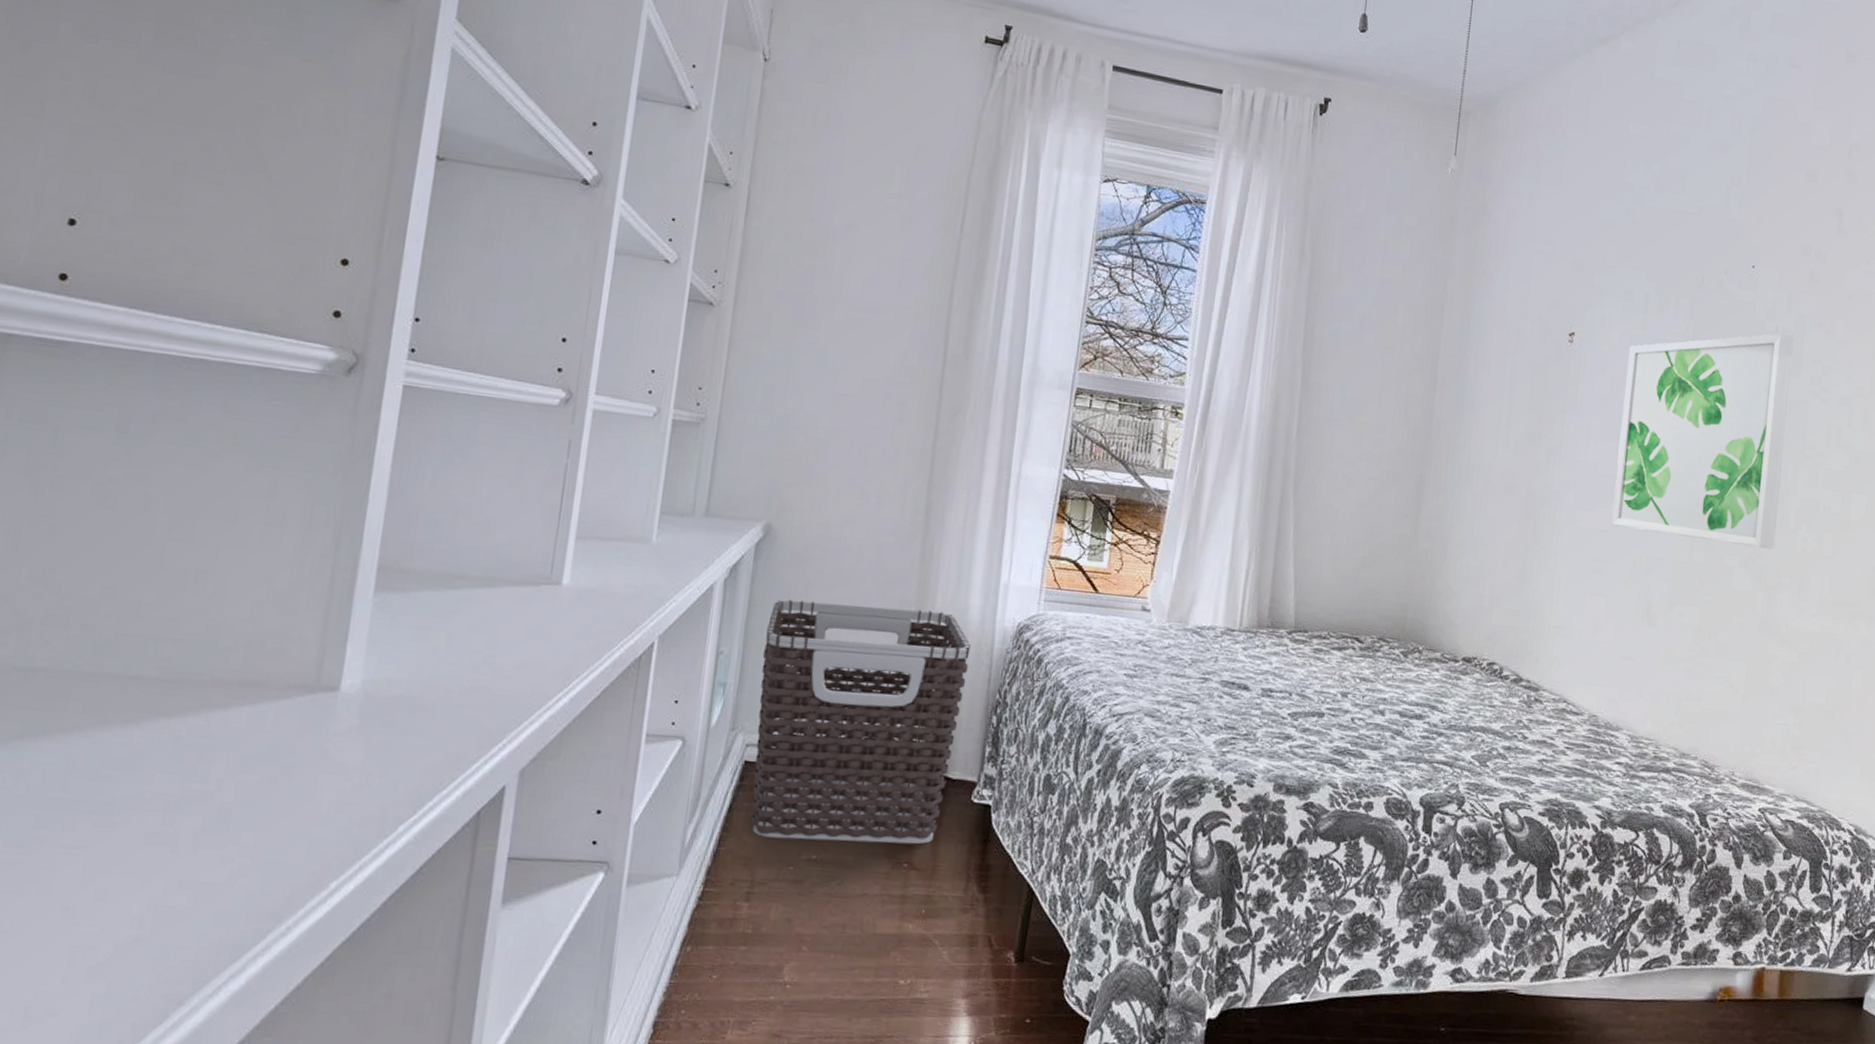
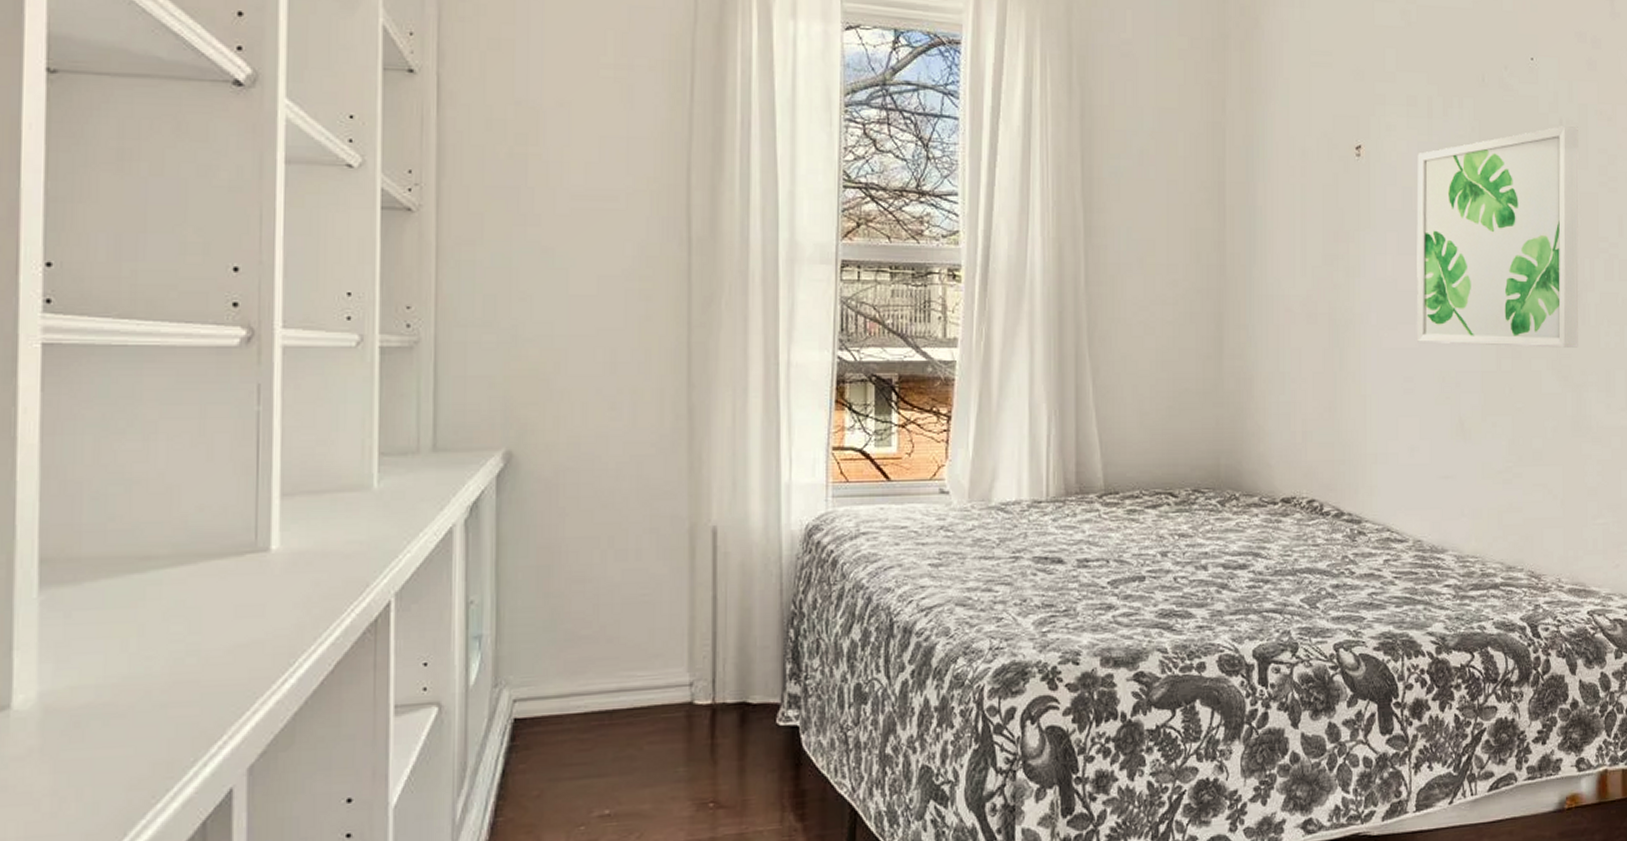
clothes hamper: present [751,599,971,845] -> none [520,524,756,799]

